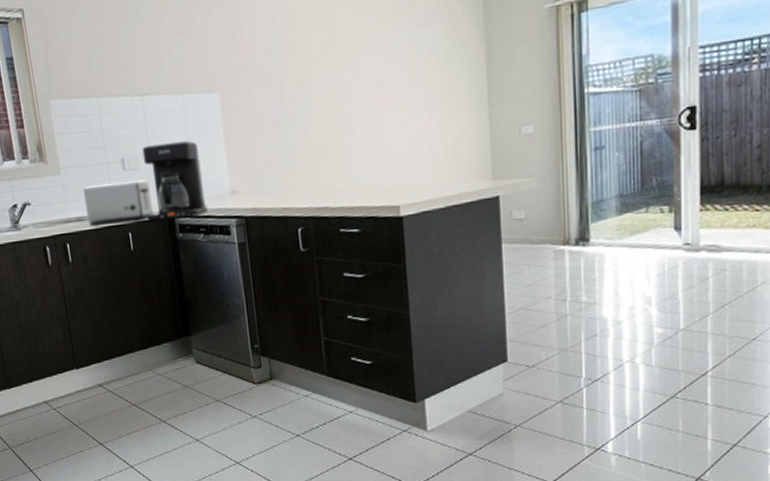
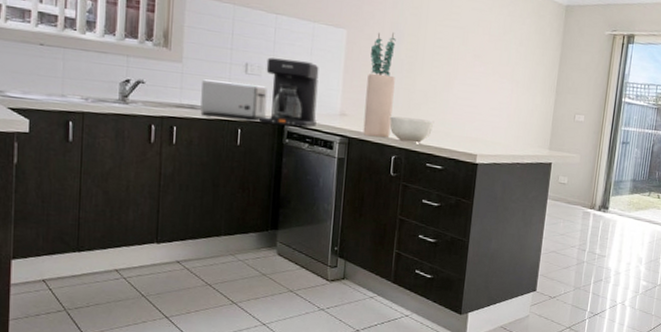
vase: none [250,82,291,212] -> present [363,32,396,138]
bowl: none [287,176,340,209] -> present [389,116,434,143]

